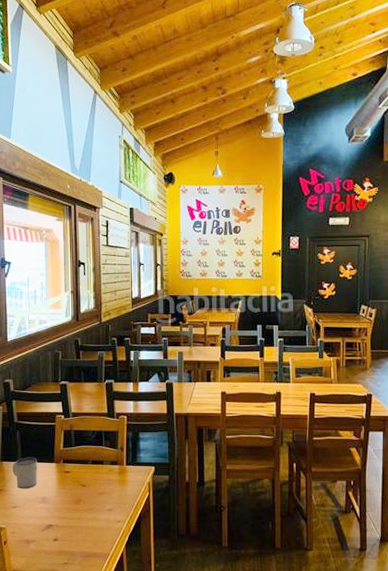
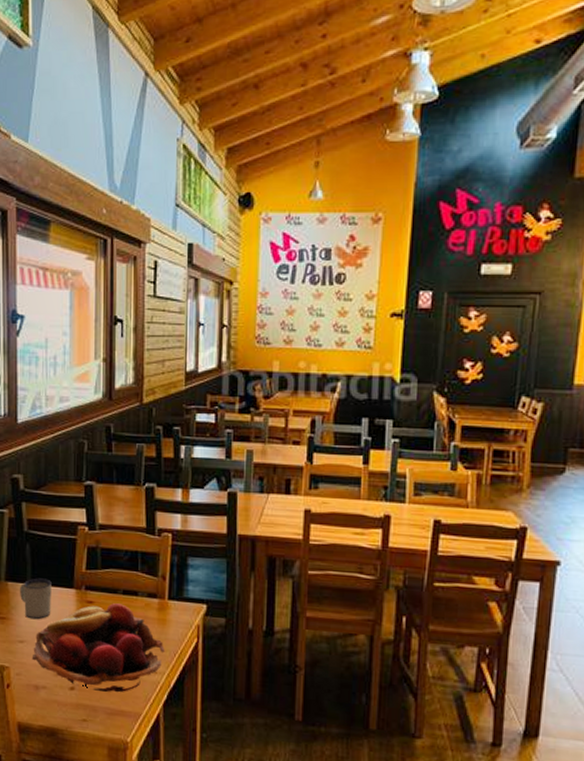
fruit basket: none [23,471,125,539] -> present [31,603,165,693]

